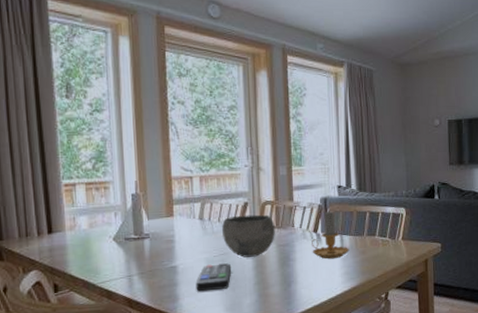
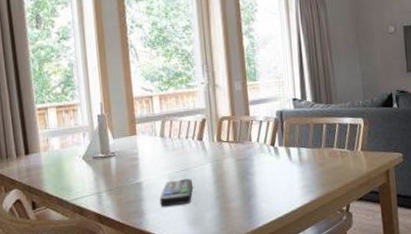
bowl: present [222,214,275,258] -> none [182,130,233,173]
candle: present [312,210,350,260] -> none [269,123,308,173]

